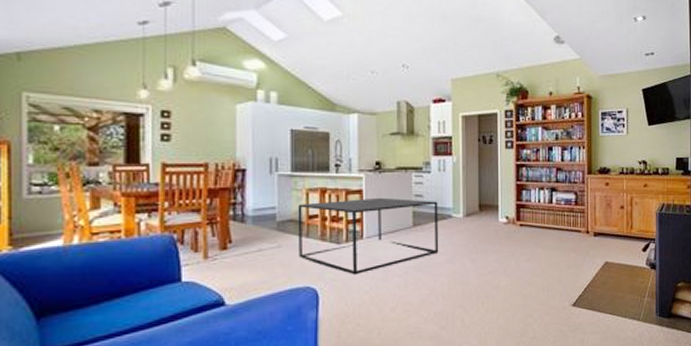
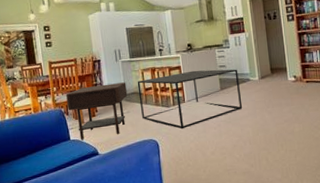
side table: none [184,204,281,282] -> present [66,82,128,140]

